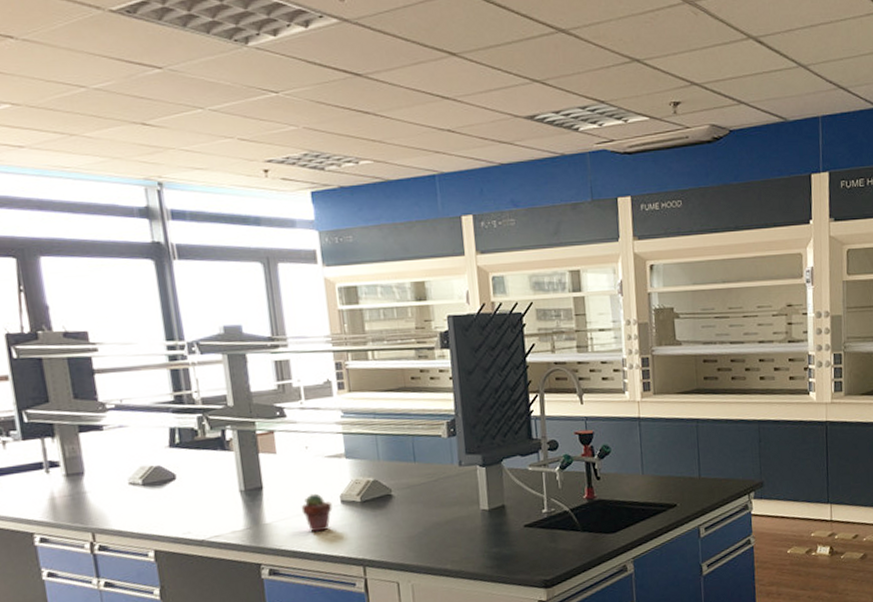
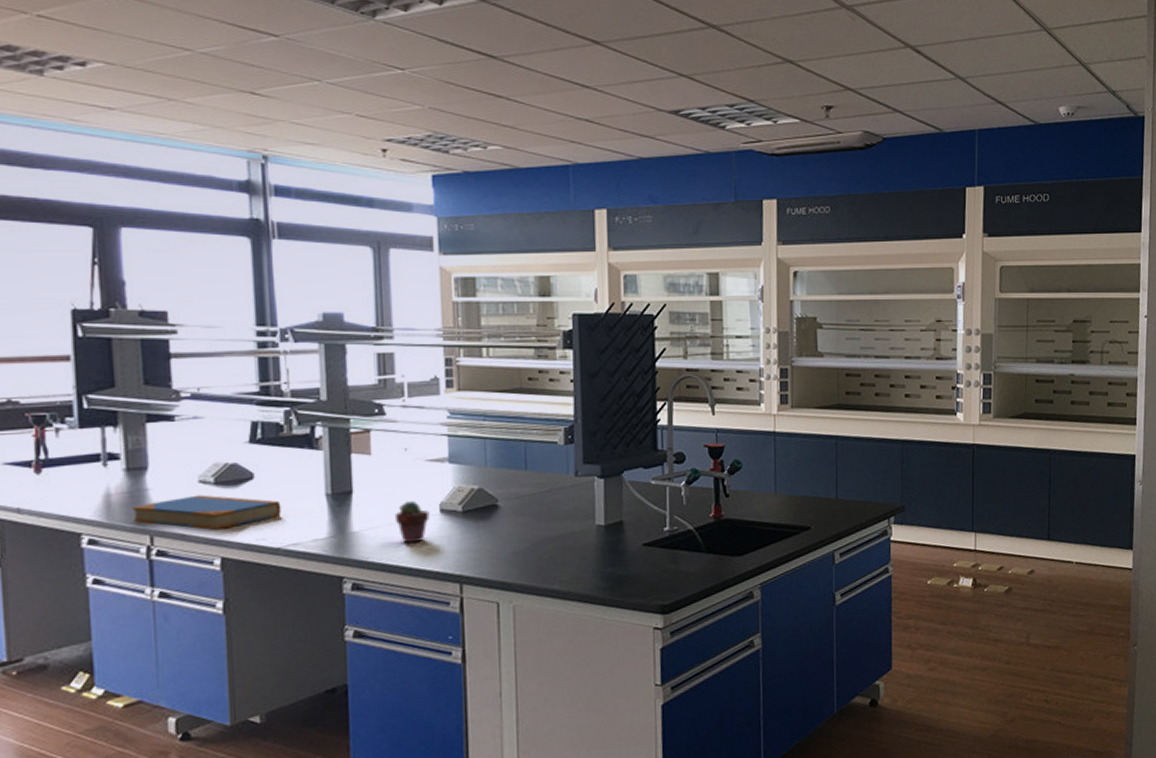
book: none [74,495,203,526] -> present [132,494,282,530]

